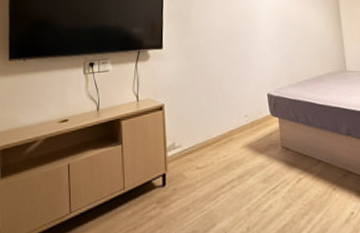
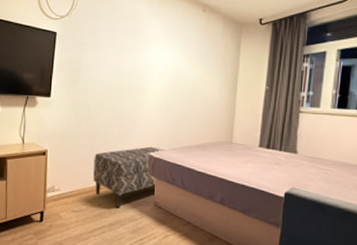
bench: none [213,85,283,156] -> present [93,146,165,208]

